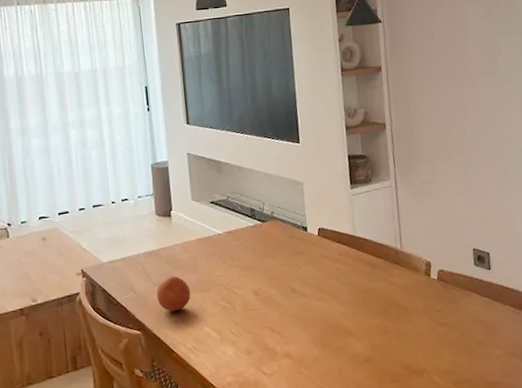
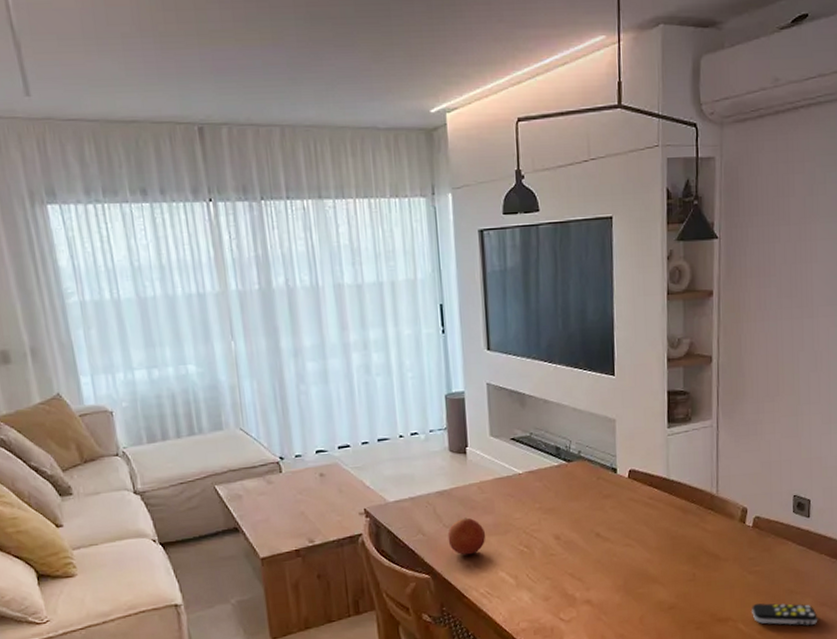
remote control: none [444,354,511,377] -> present [752,603,818,625]

